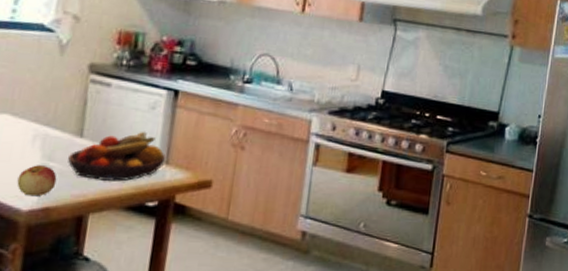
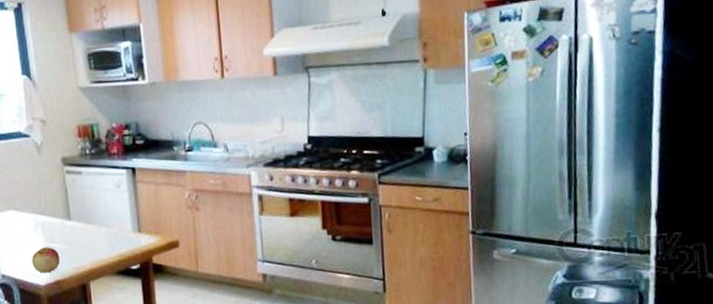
fruit bowl: present [68,131,167,182] -> none [64,207,138,254]

